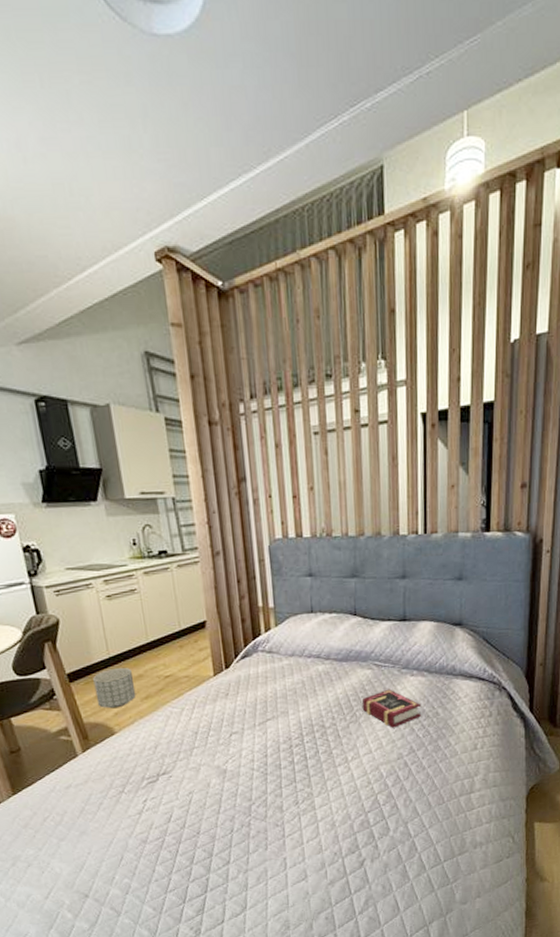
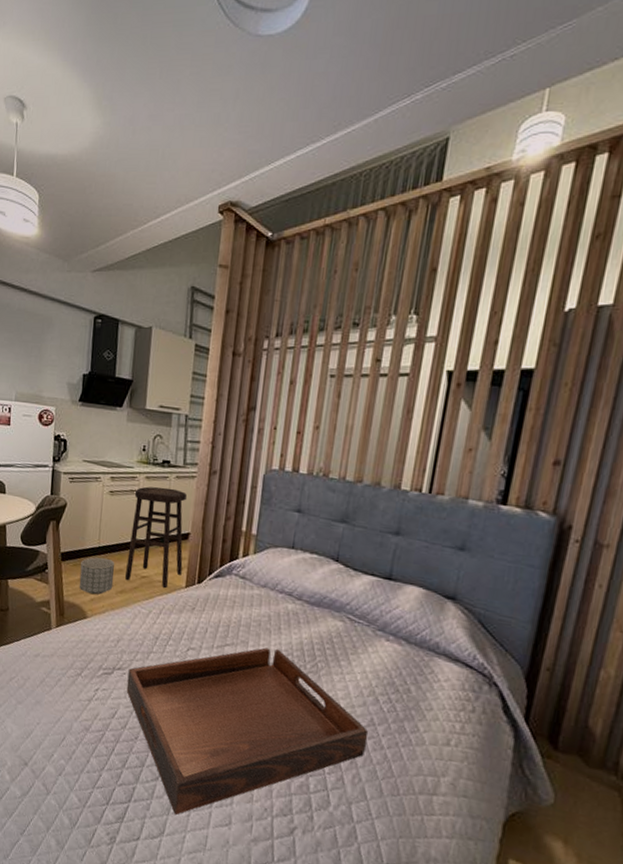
stool: none [135,578,207,685] -> present [125,486,187,589]
serving tray: none [174,710,411,887] -> present [126,647,369,815]
book: present [361,689,422,728] -> none [325,647,393,692]

